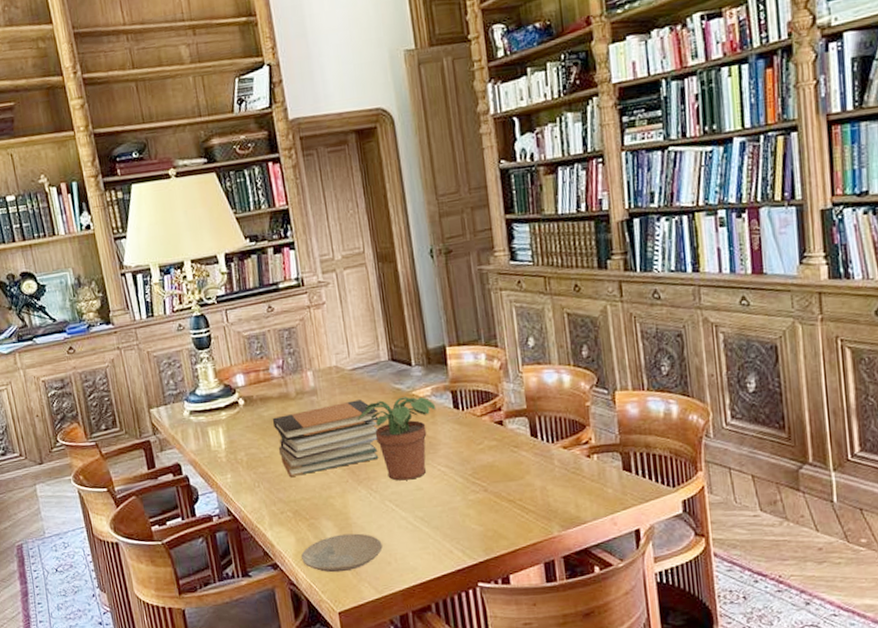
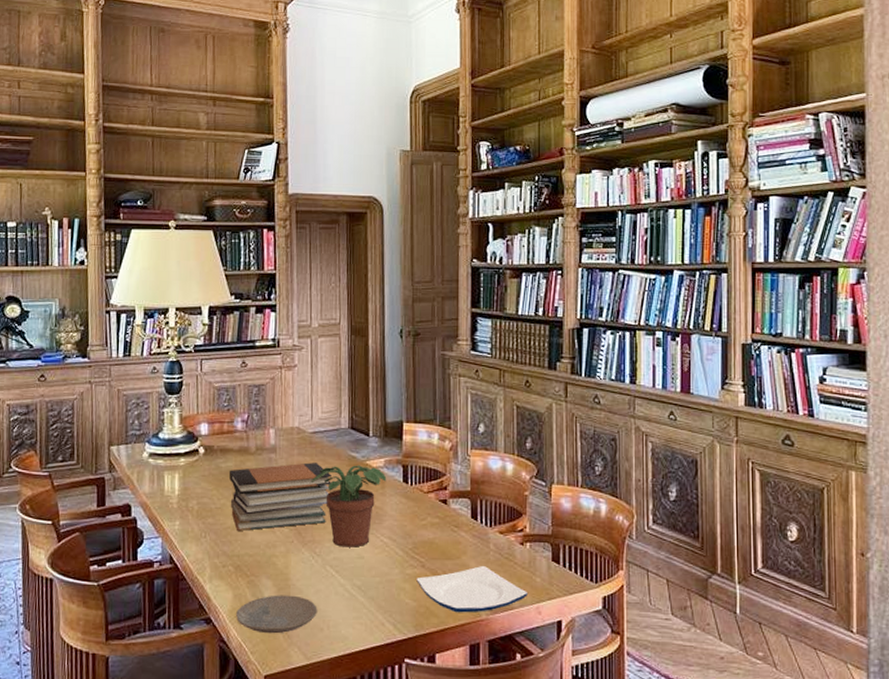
plate: none [480,483,601,533] -> present [416,566,529,613]

